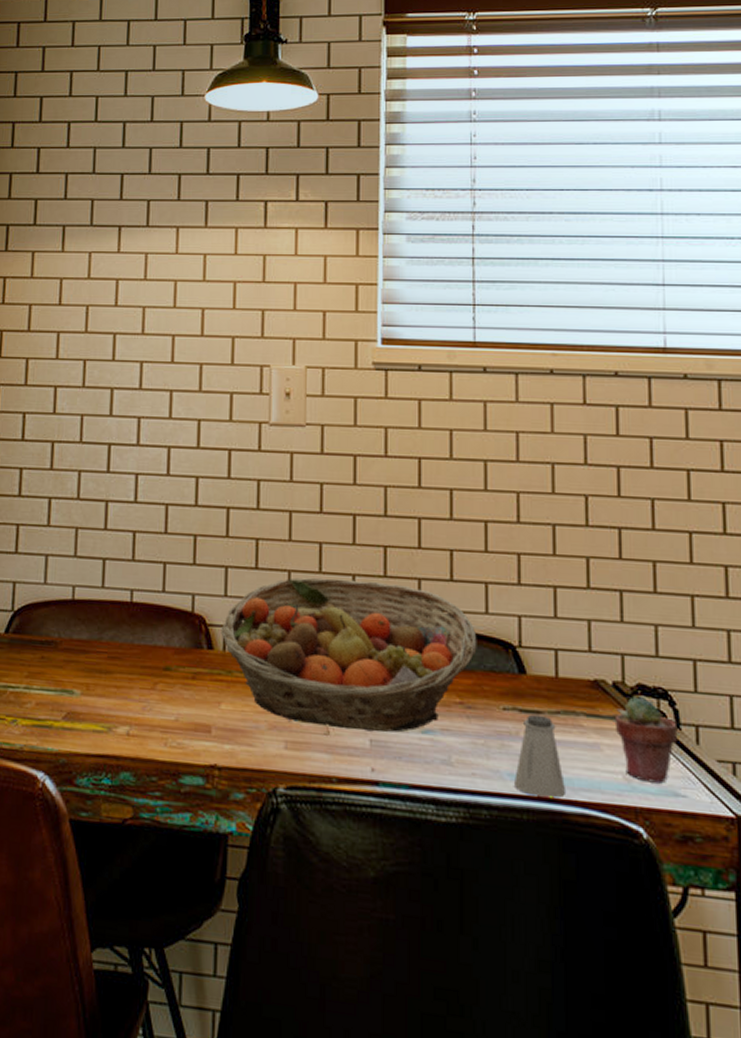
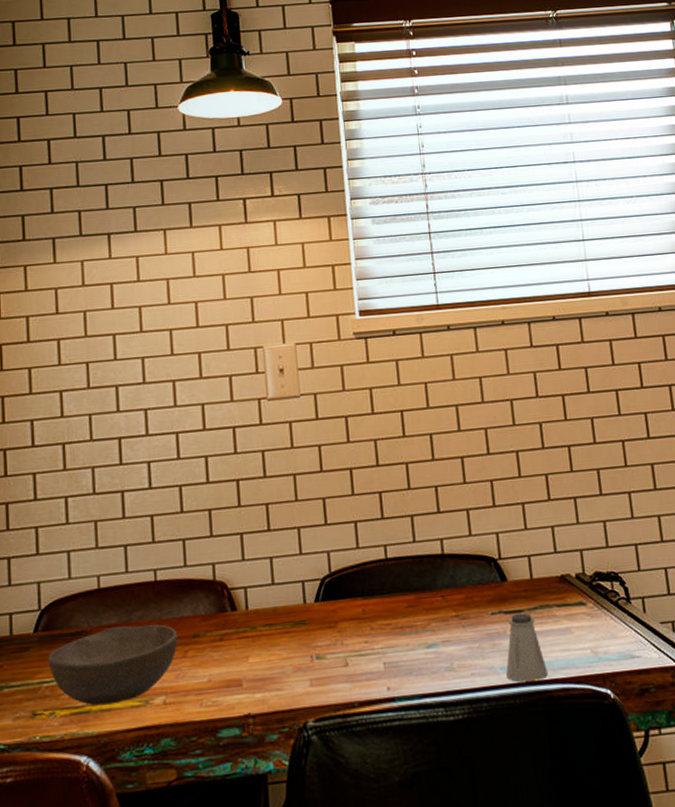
bowl: none [15,642,149,724] -> present [48,624,178,706]
fruit basket: present [221,577,477,733] -> none [242,523,466,660]
potted succulent: present [614,696,678,785] -> none [580,581,630,652]

